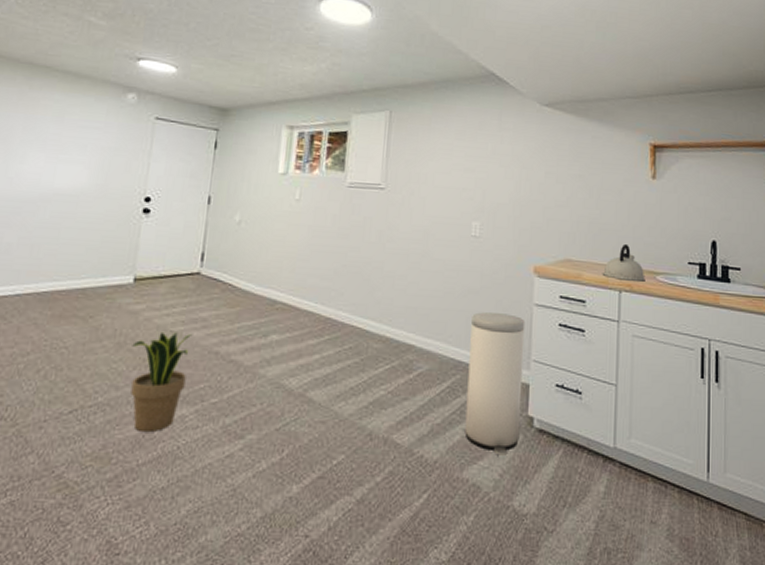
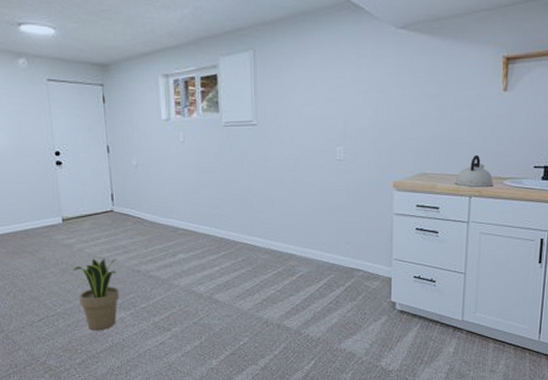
pedal bin: present [465,312,526,456] -> none [340,223,387,331]

